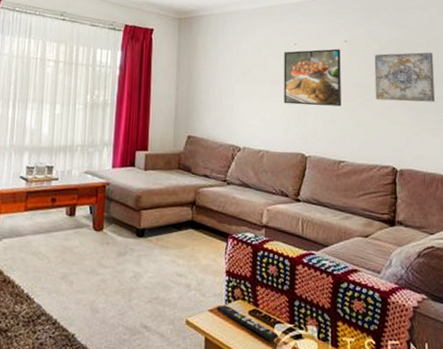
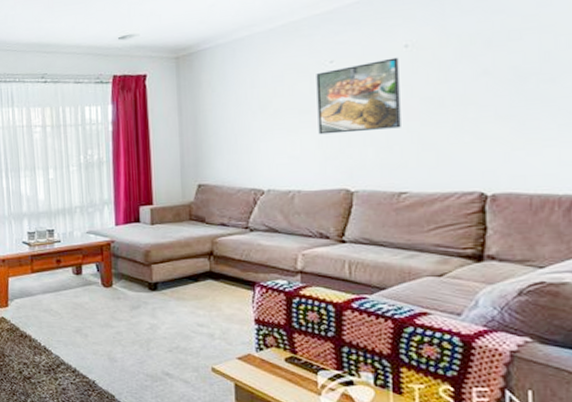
remote control: present [216,305,279,341] -> none [246,353,324,387]
wall art: present [374,52,435,103] -> none [451,38,552,113]

